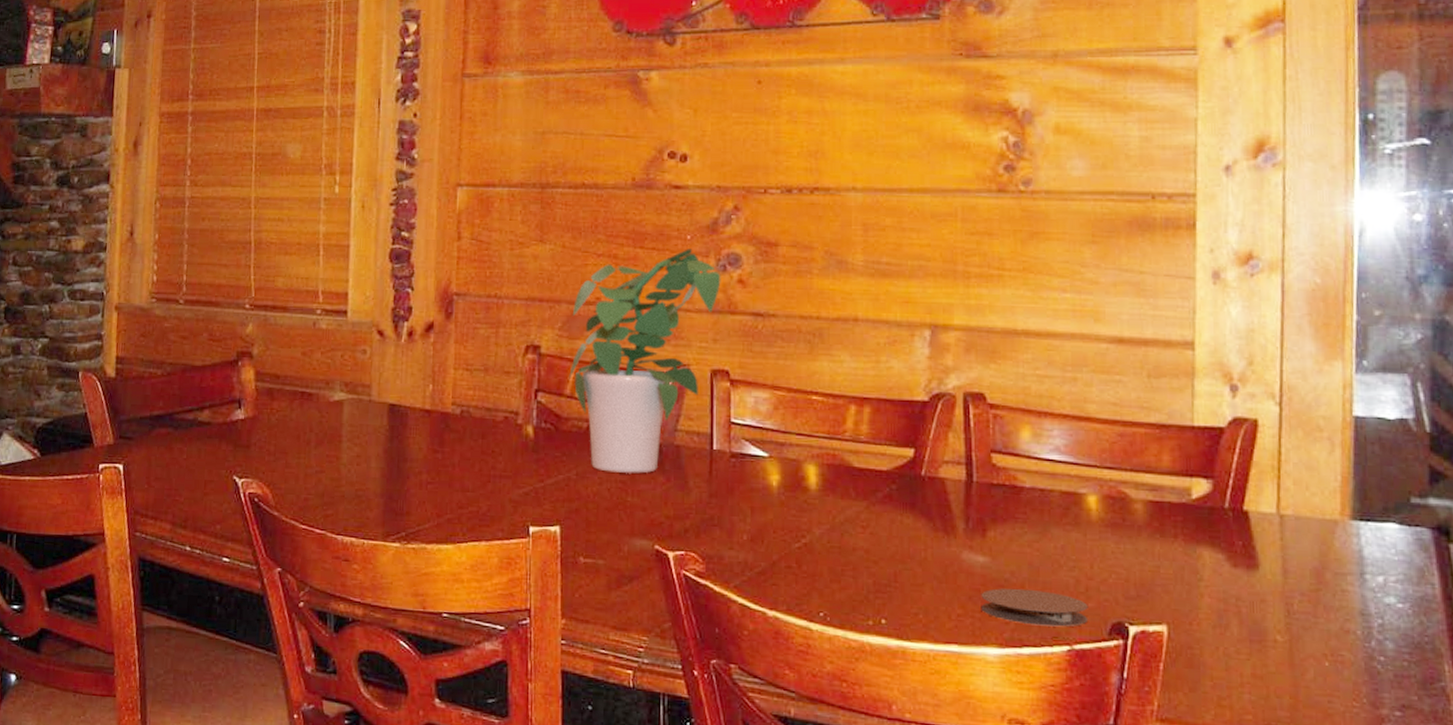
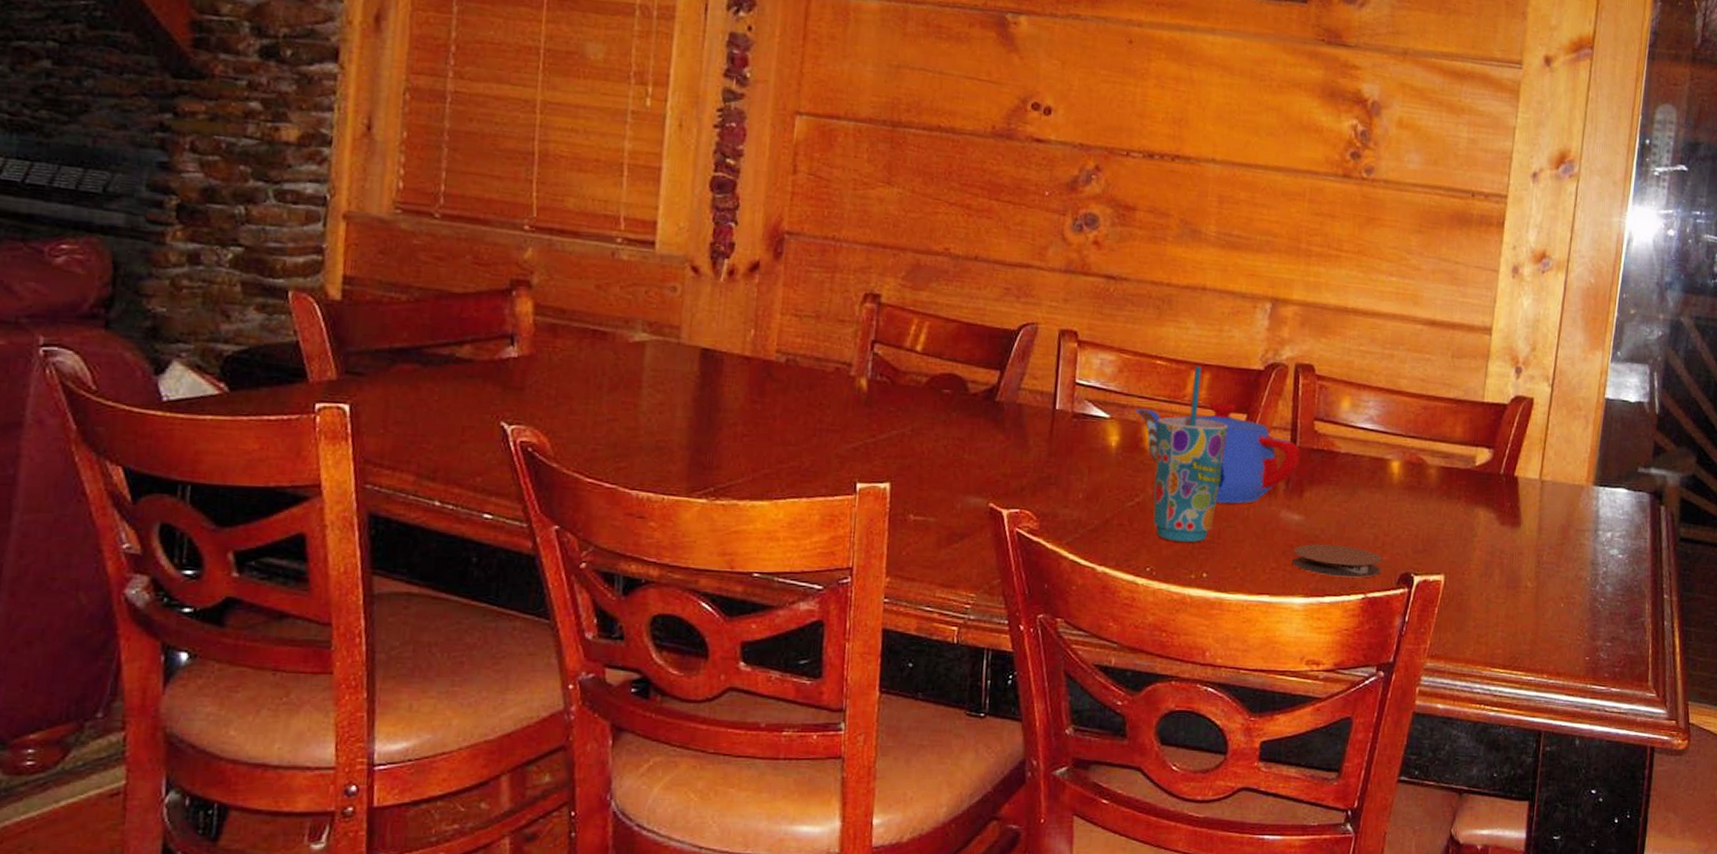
potted plant: present [569,249,721,474] -> none [910,205,1077,431]
teapot: none [794,437,978,545] -> present [1135,402,1300,504]
cup: none [818,400,895,587] -> present [1153,366,1228,543]

